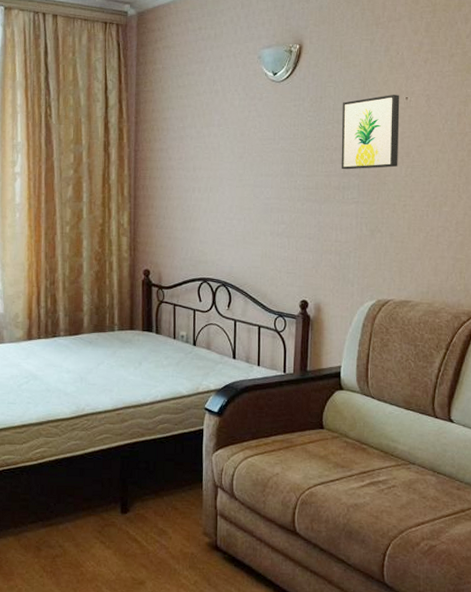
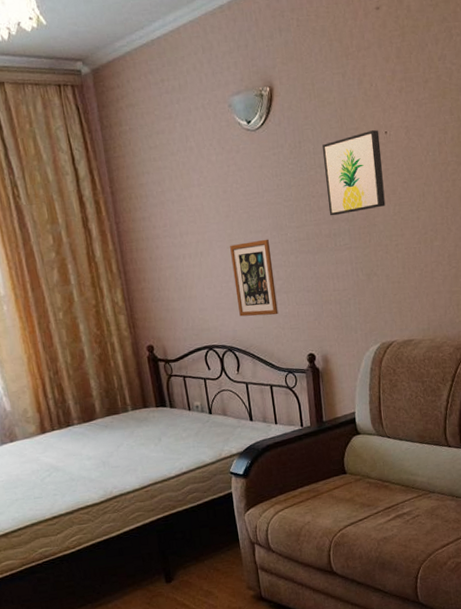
picture frame: none [238,183,279,257] -> present [230,239,278,317]

